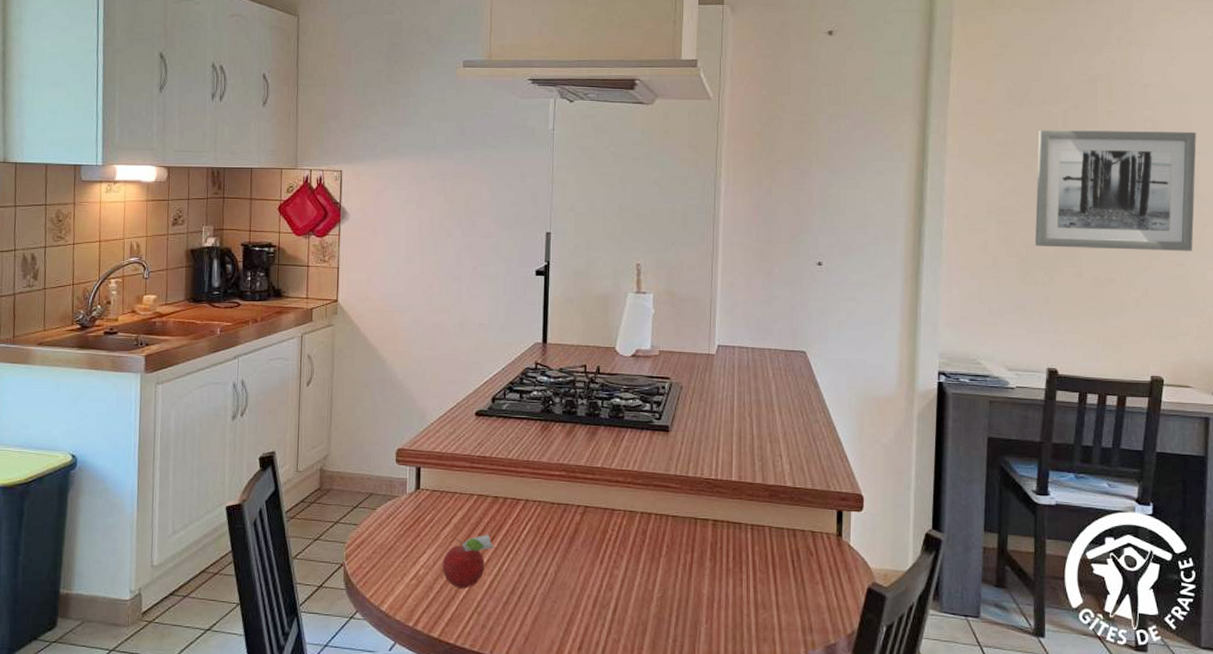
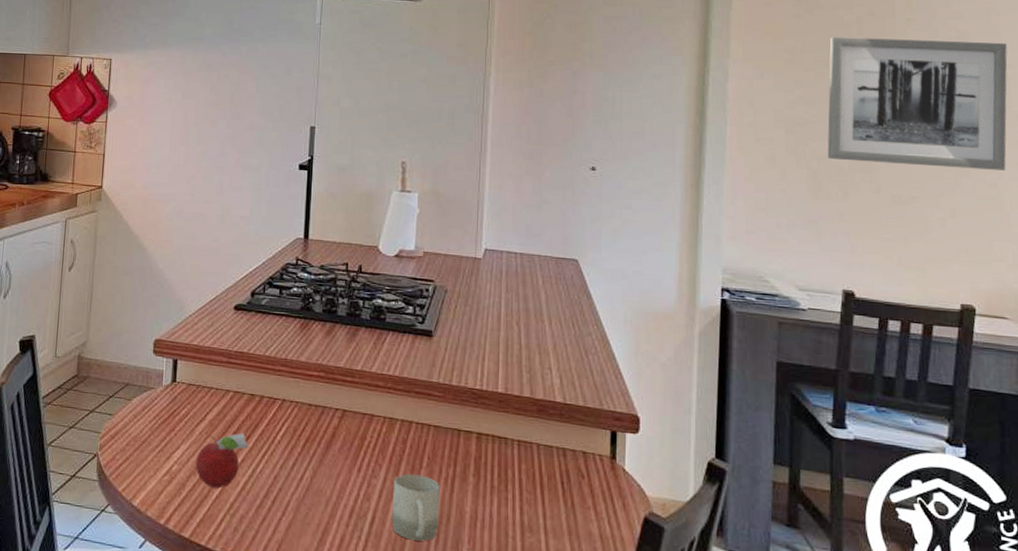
cup: none [633,562,678,624] -> present [392,474,440,541]

